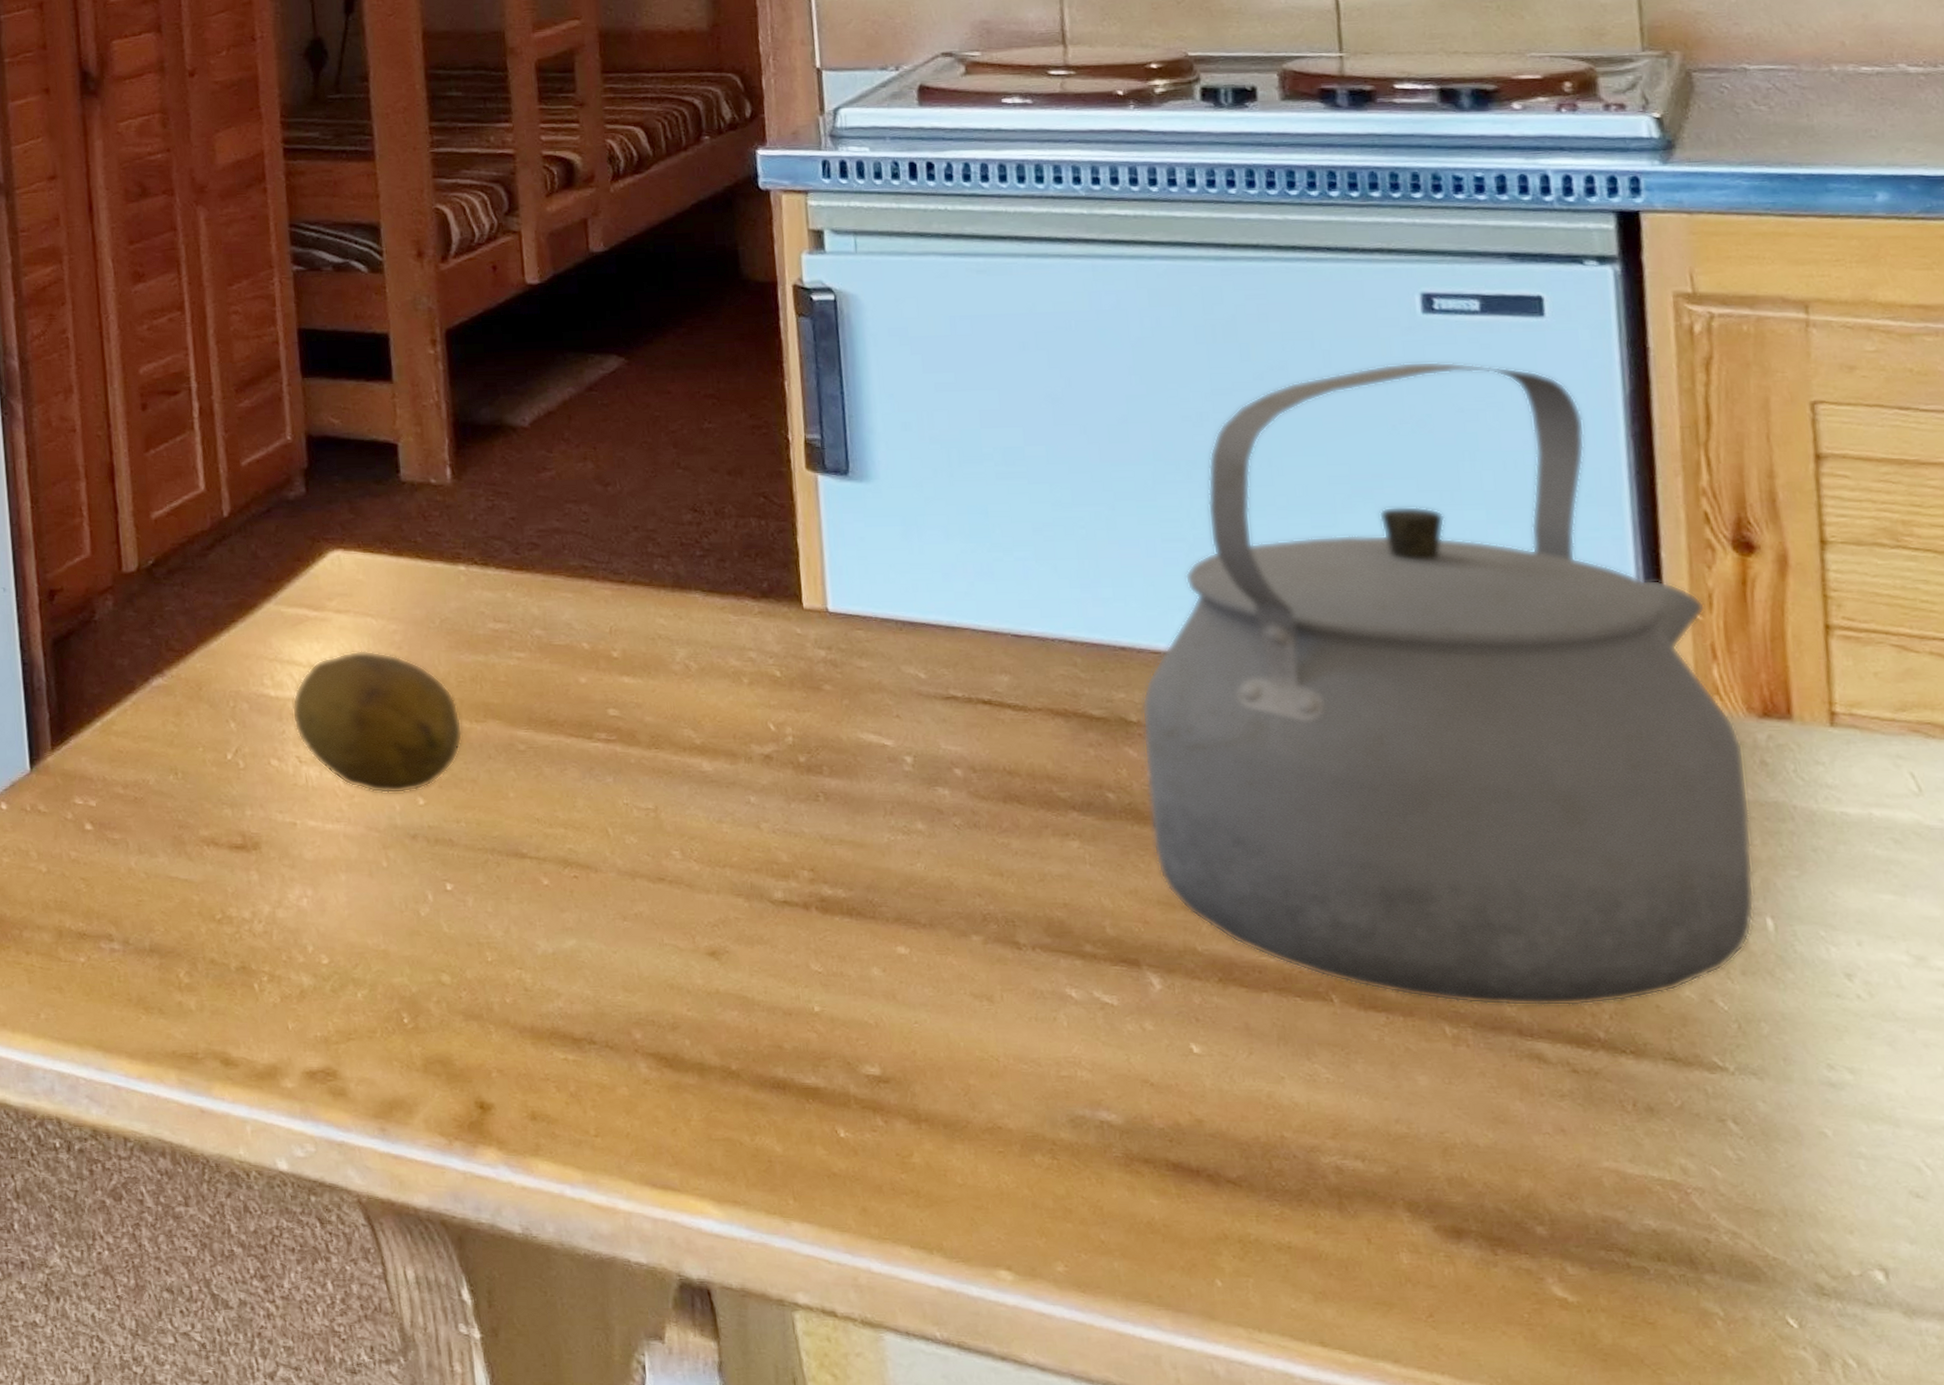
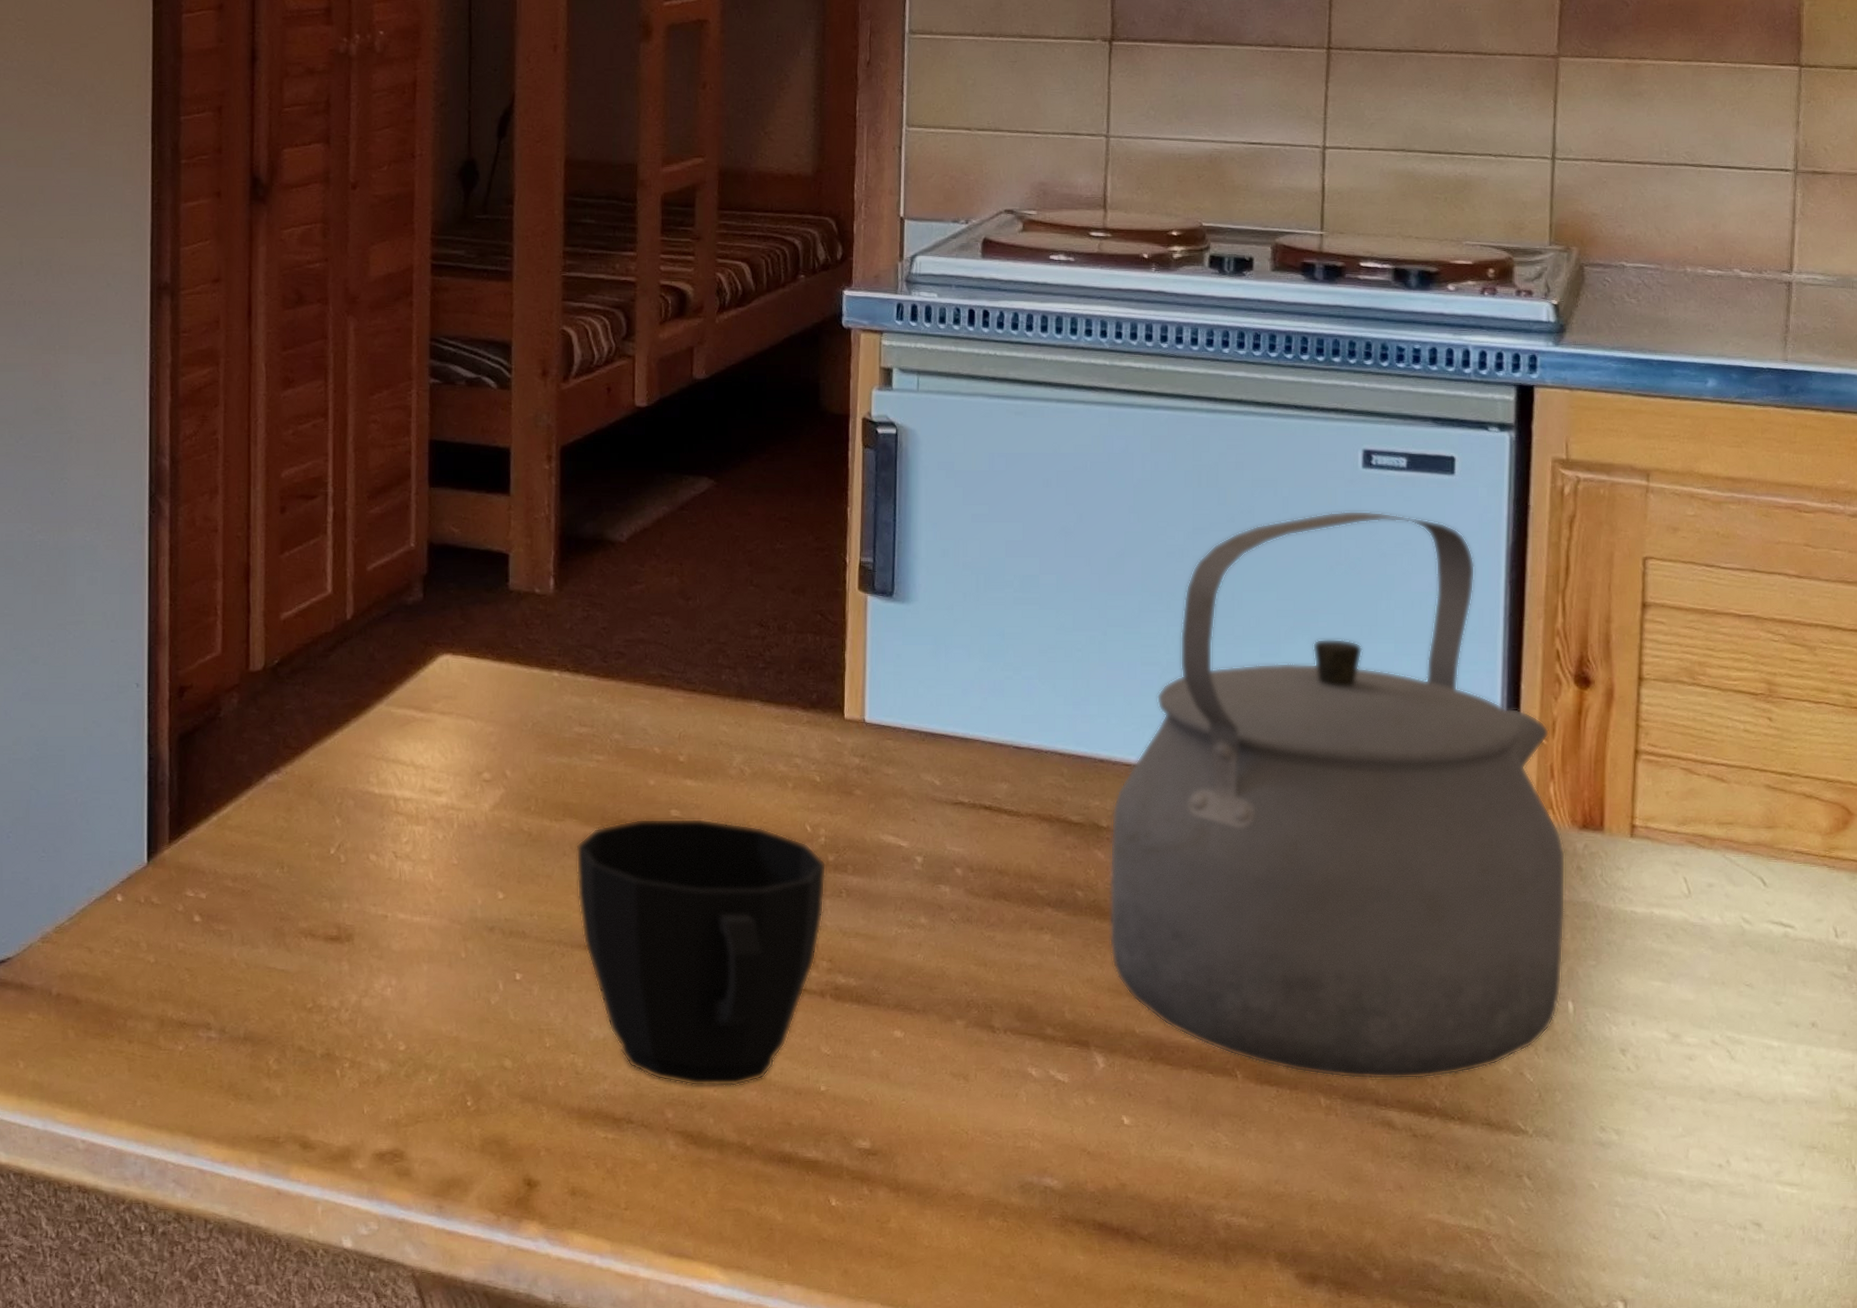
fruit: present [291,651,463,794] -> none [393,751,543,888]
cup: none [502,718,800,1005] -> present [576,818,827,1086]

